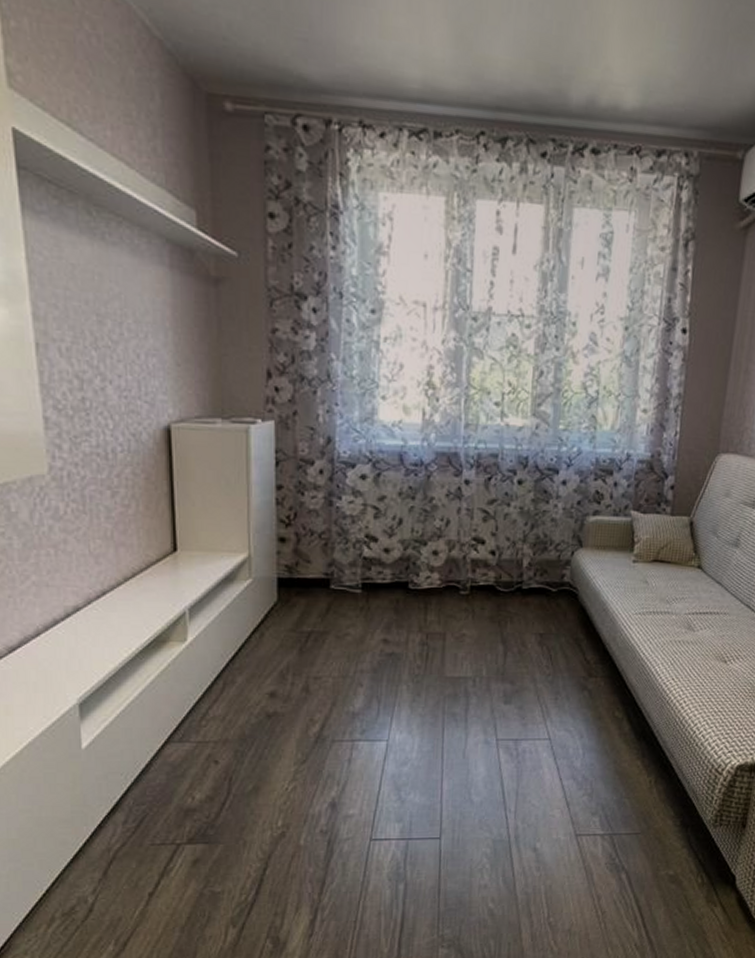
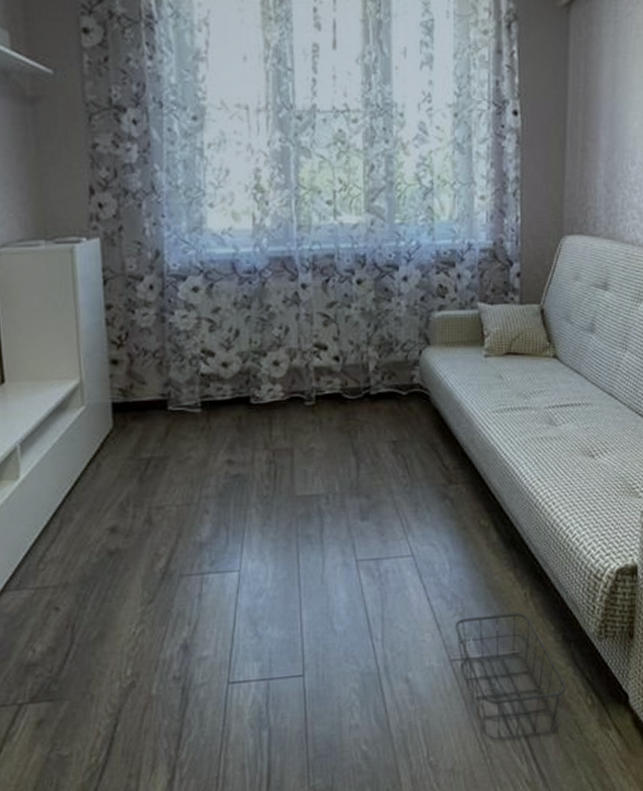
basket: none [583,797,680,907] -> present [455,612,567,740]

